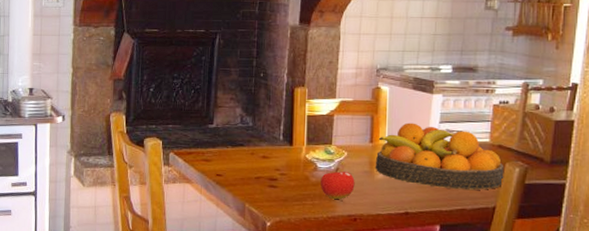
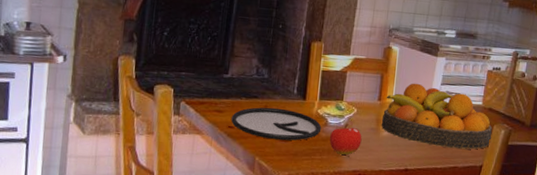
plate: none [219,154,311,187] -> present [231,107,322,141]

